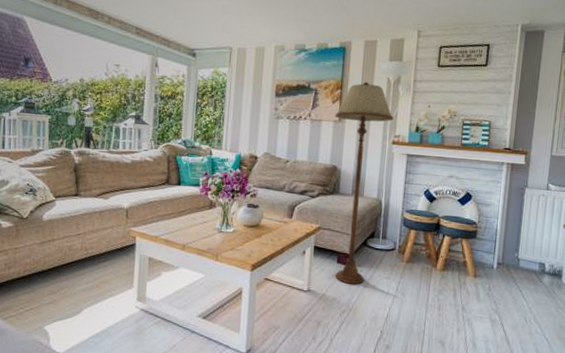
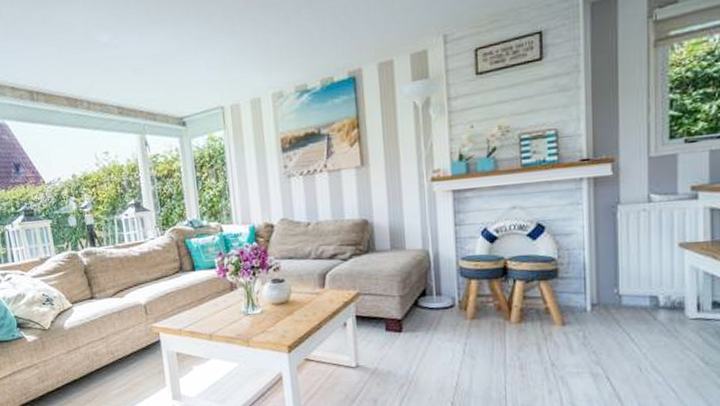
floor lamp: present [335,81,394,285] -> none [355,112,429,353]

